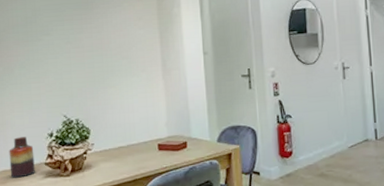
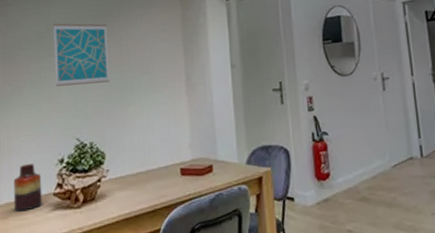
wall art: none [38,10,92,68] -> present [53,23,110,87]

